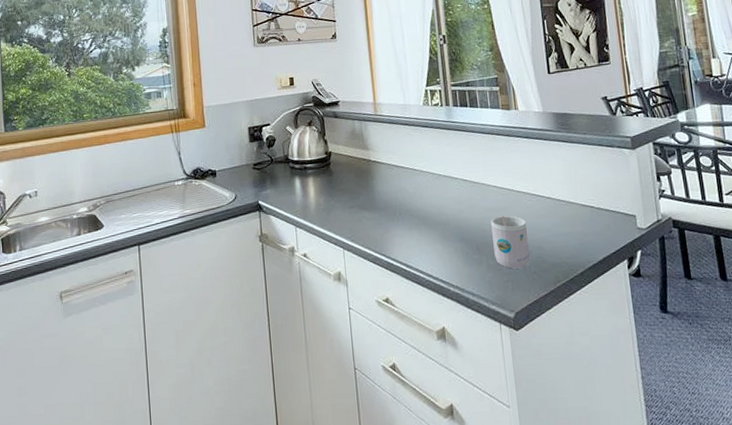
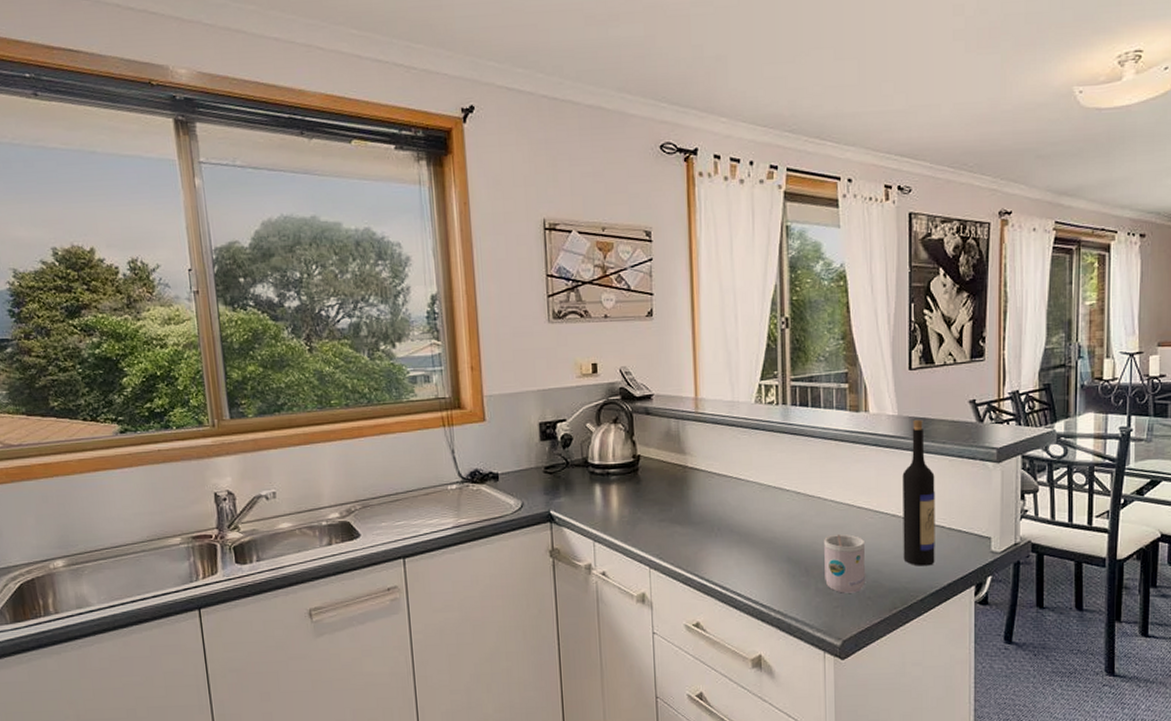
wine bottle: none [552,114,590,243] -> present [902,419,935,566]

